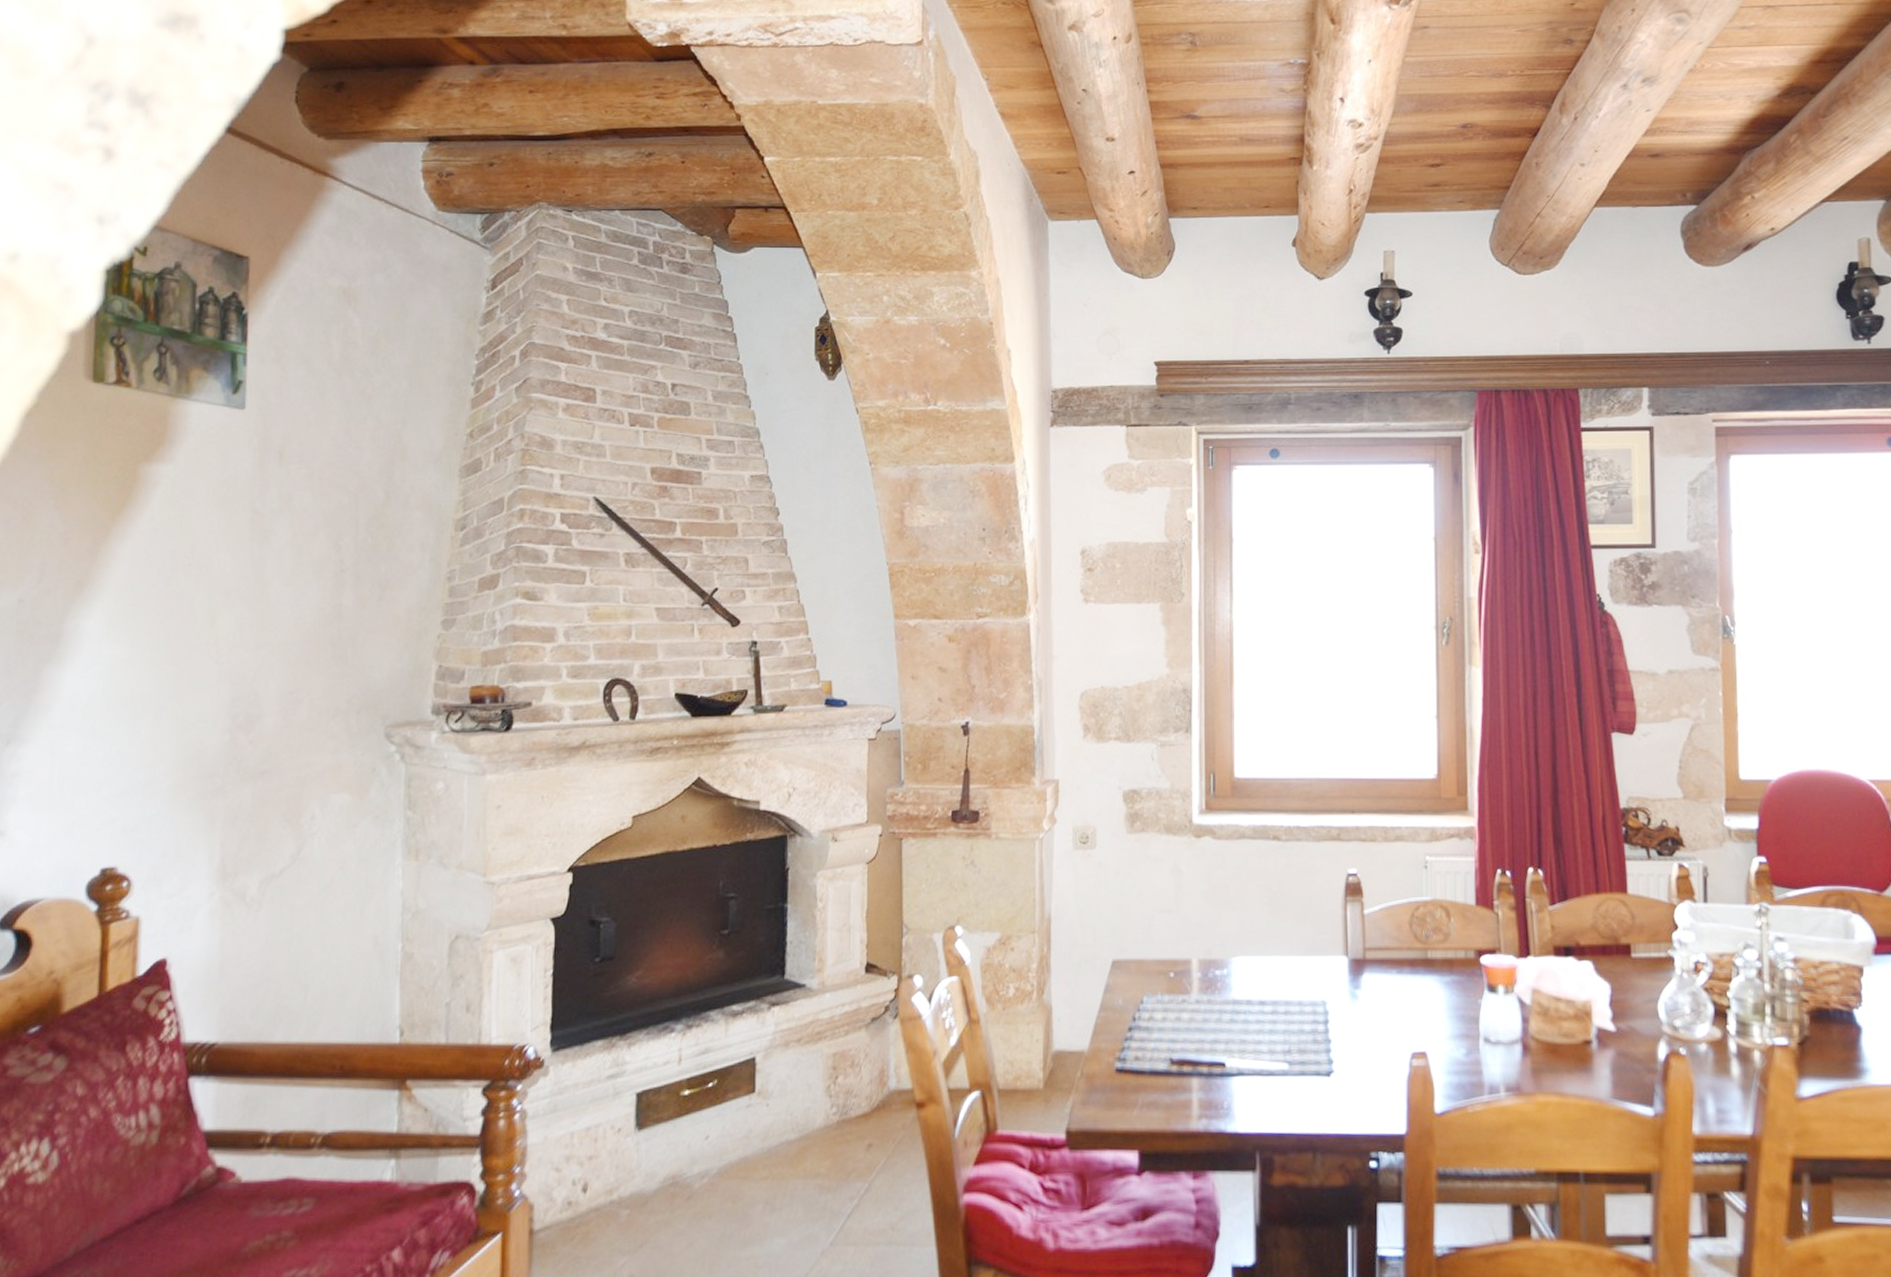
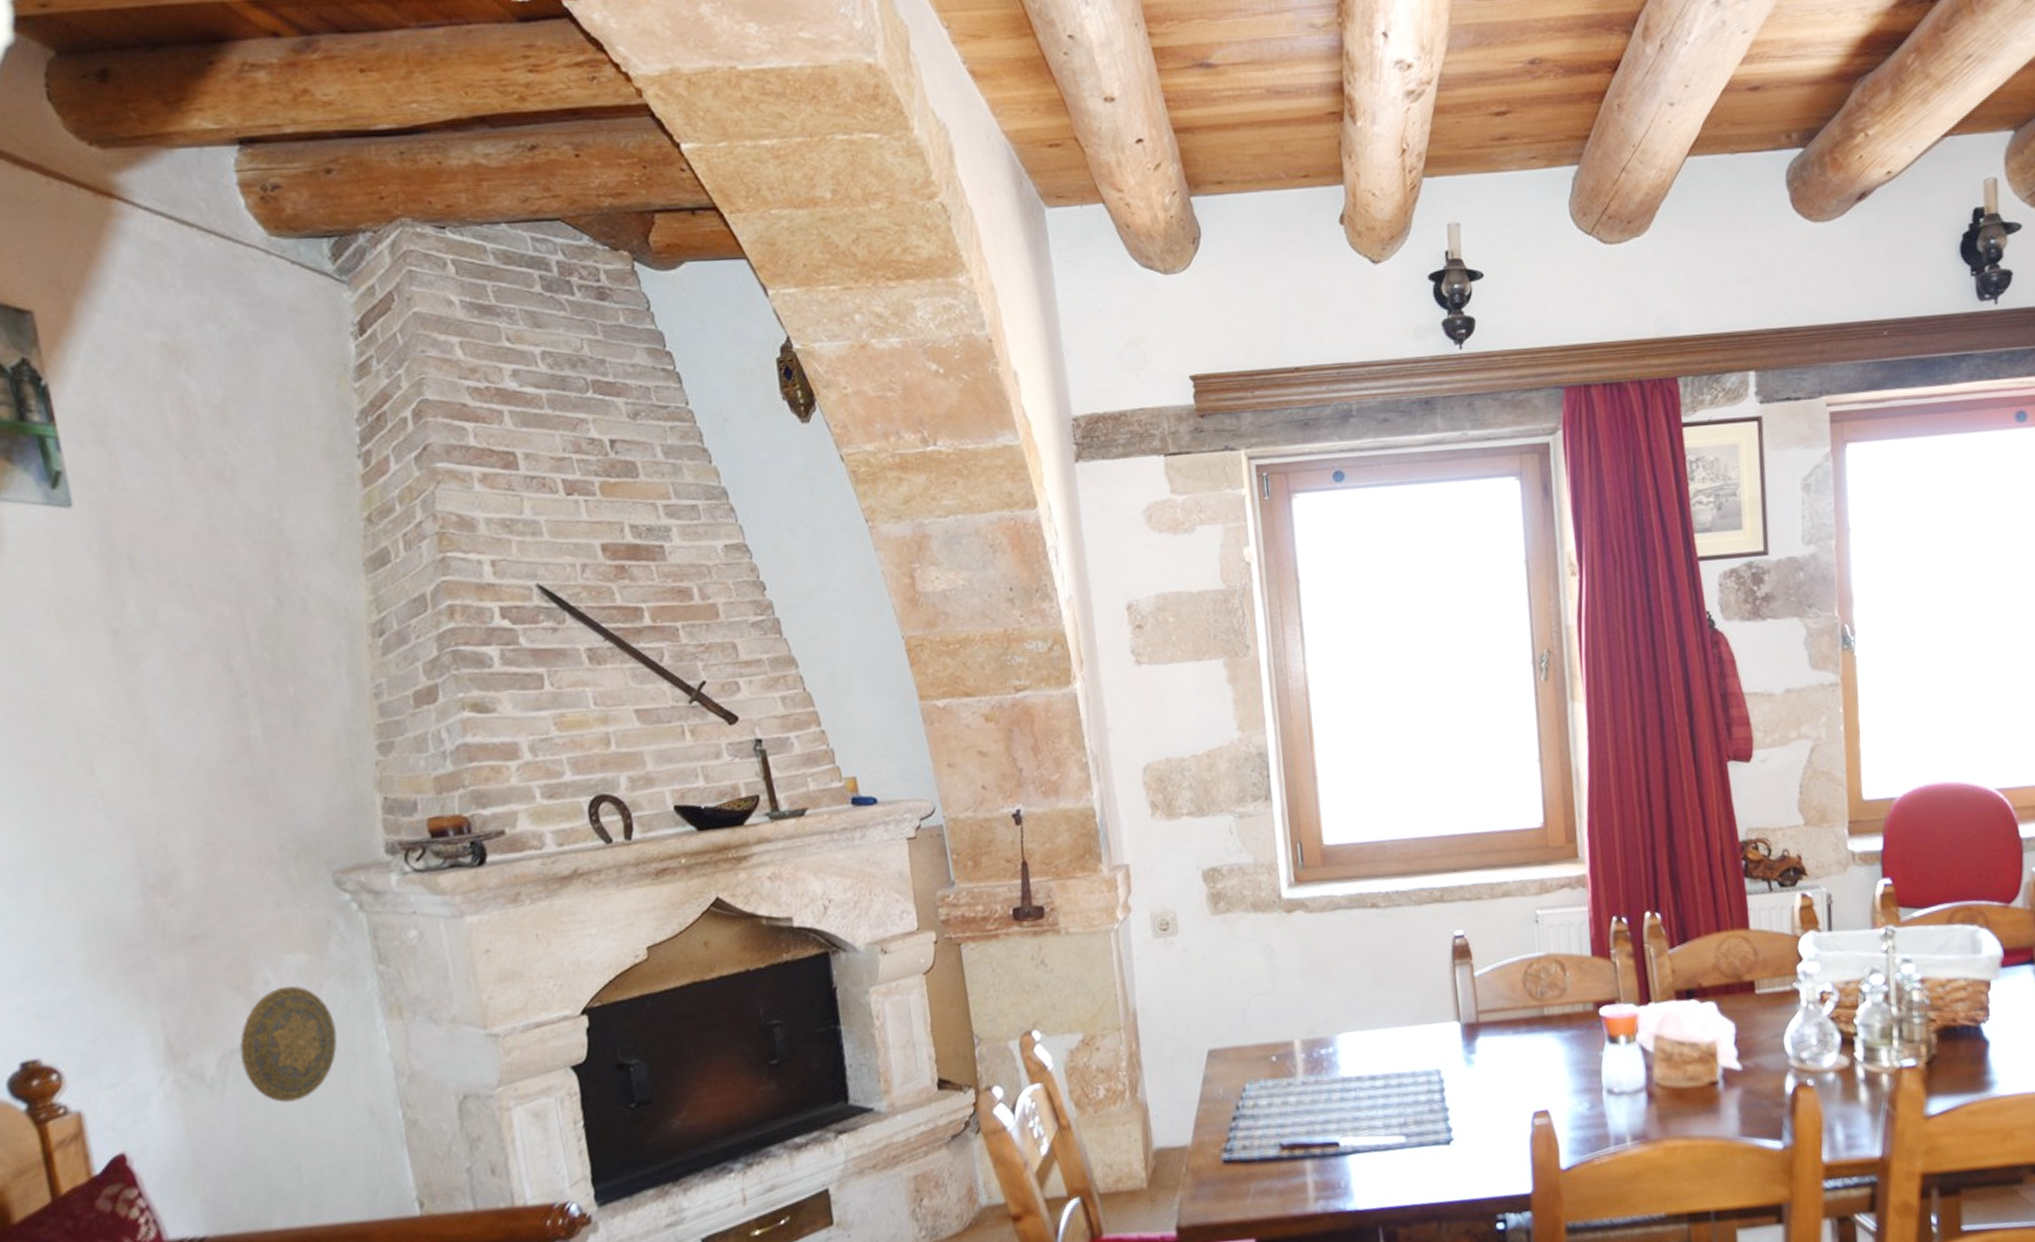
decorative plate: none [278,822,361,926] -> present [240,985,338,1102]

